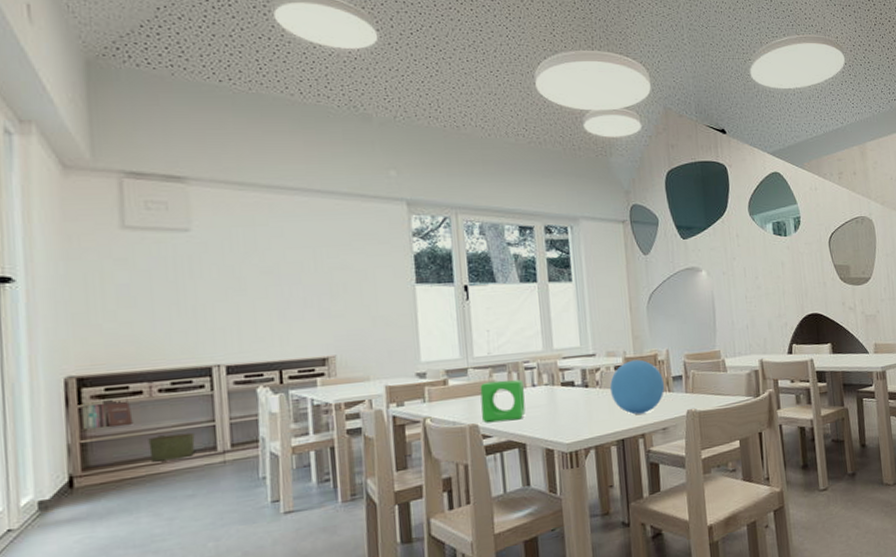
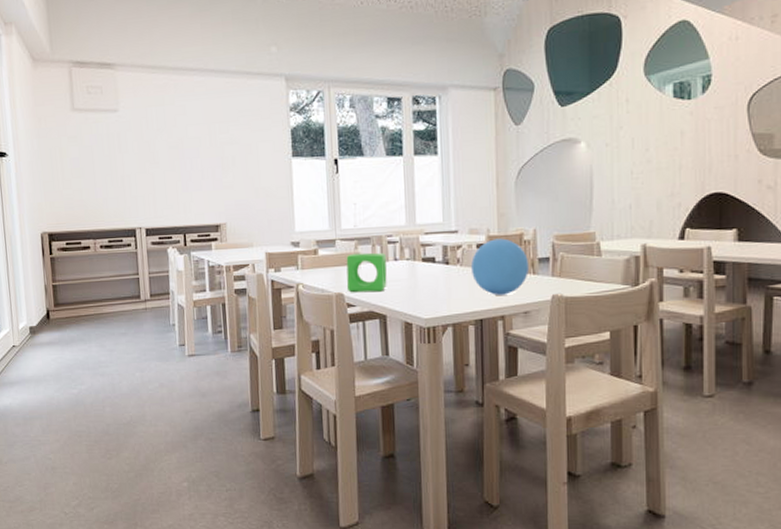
books: present [82,398,134,430] -> none [52,251,85,275]
basket: present [148,432,195,462] -> none [95,282,126,304]

